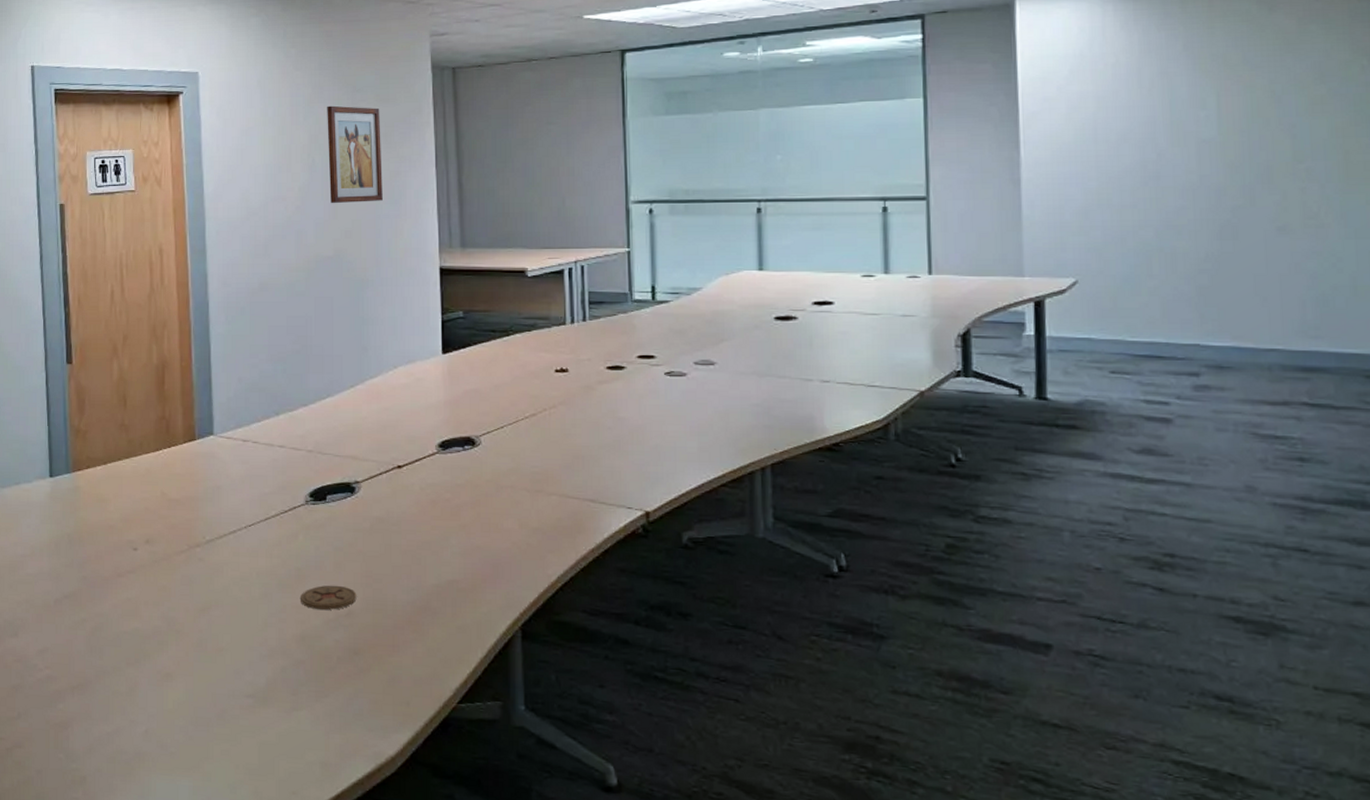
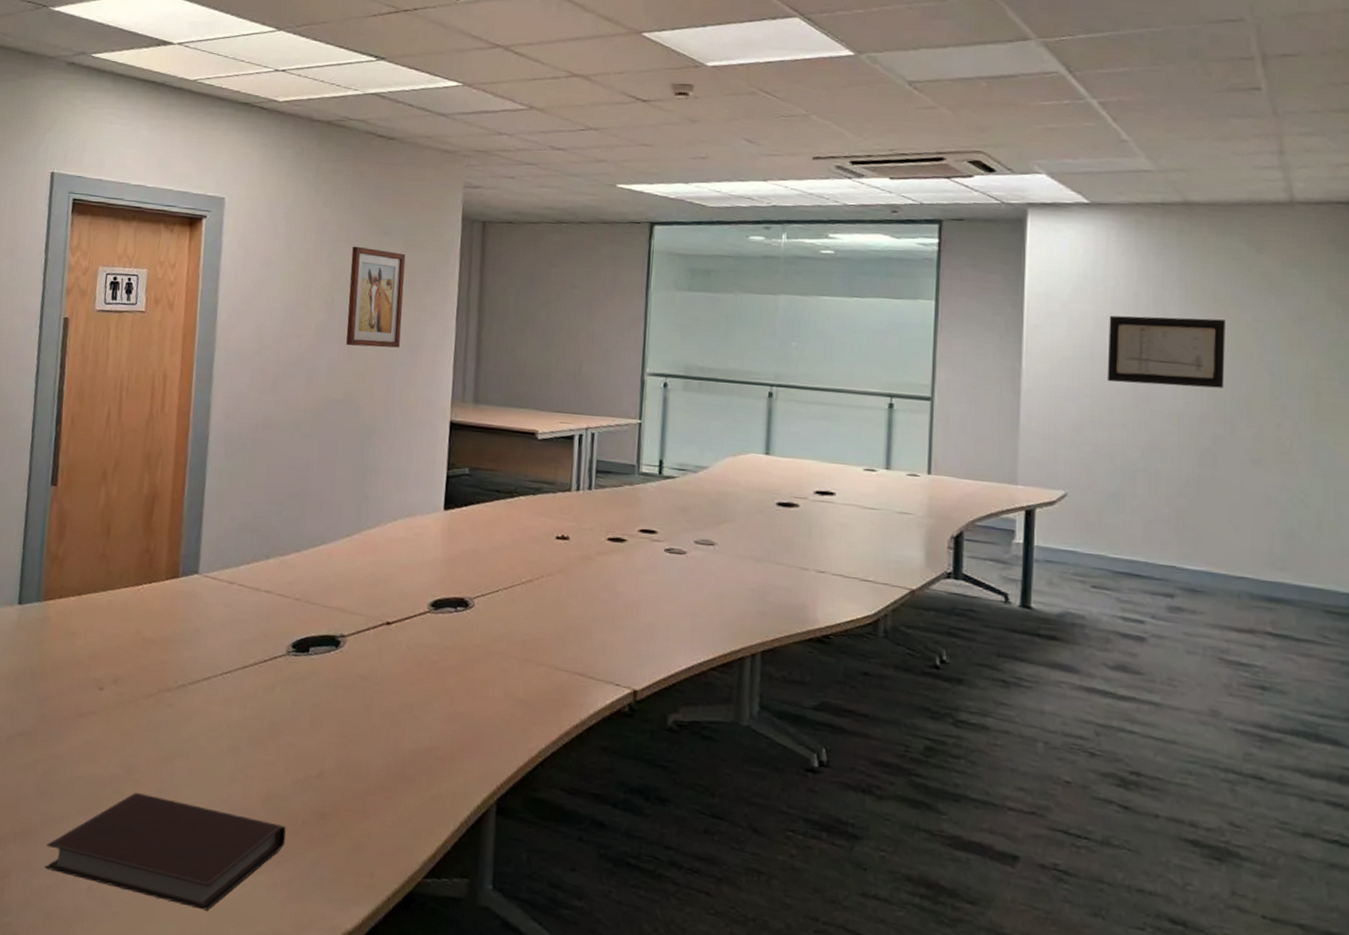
notebook: none [102,642,322,746] -> present [44,792,286,911]
coaster: present [299,585,357,610] -> none [270,742,330,769]
wall art: none [1111,86,1241,163] -> present [1107,315,1225,389]

